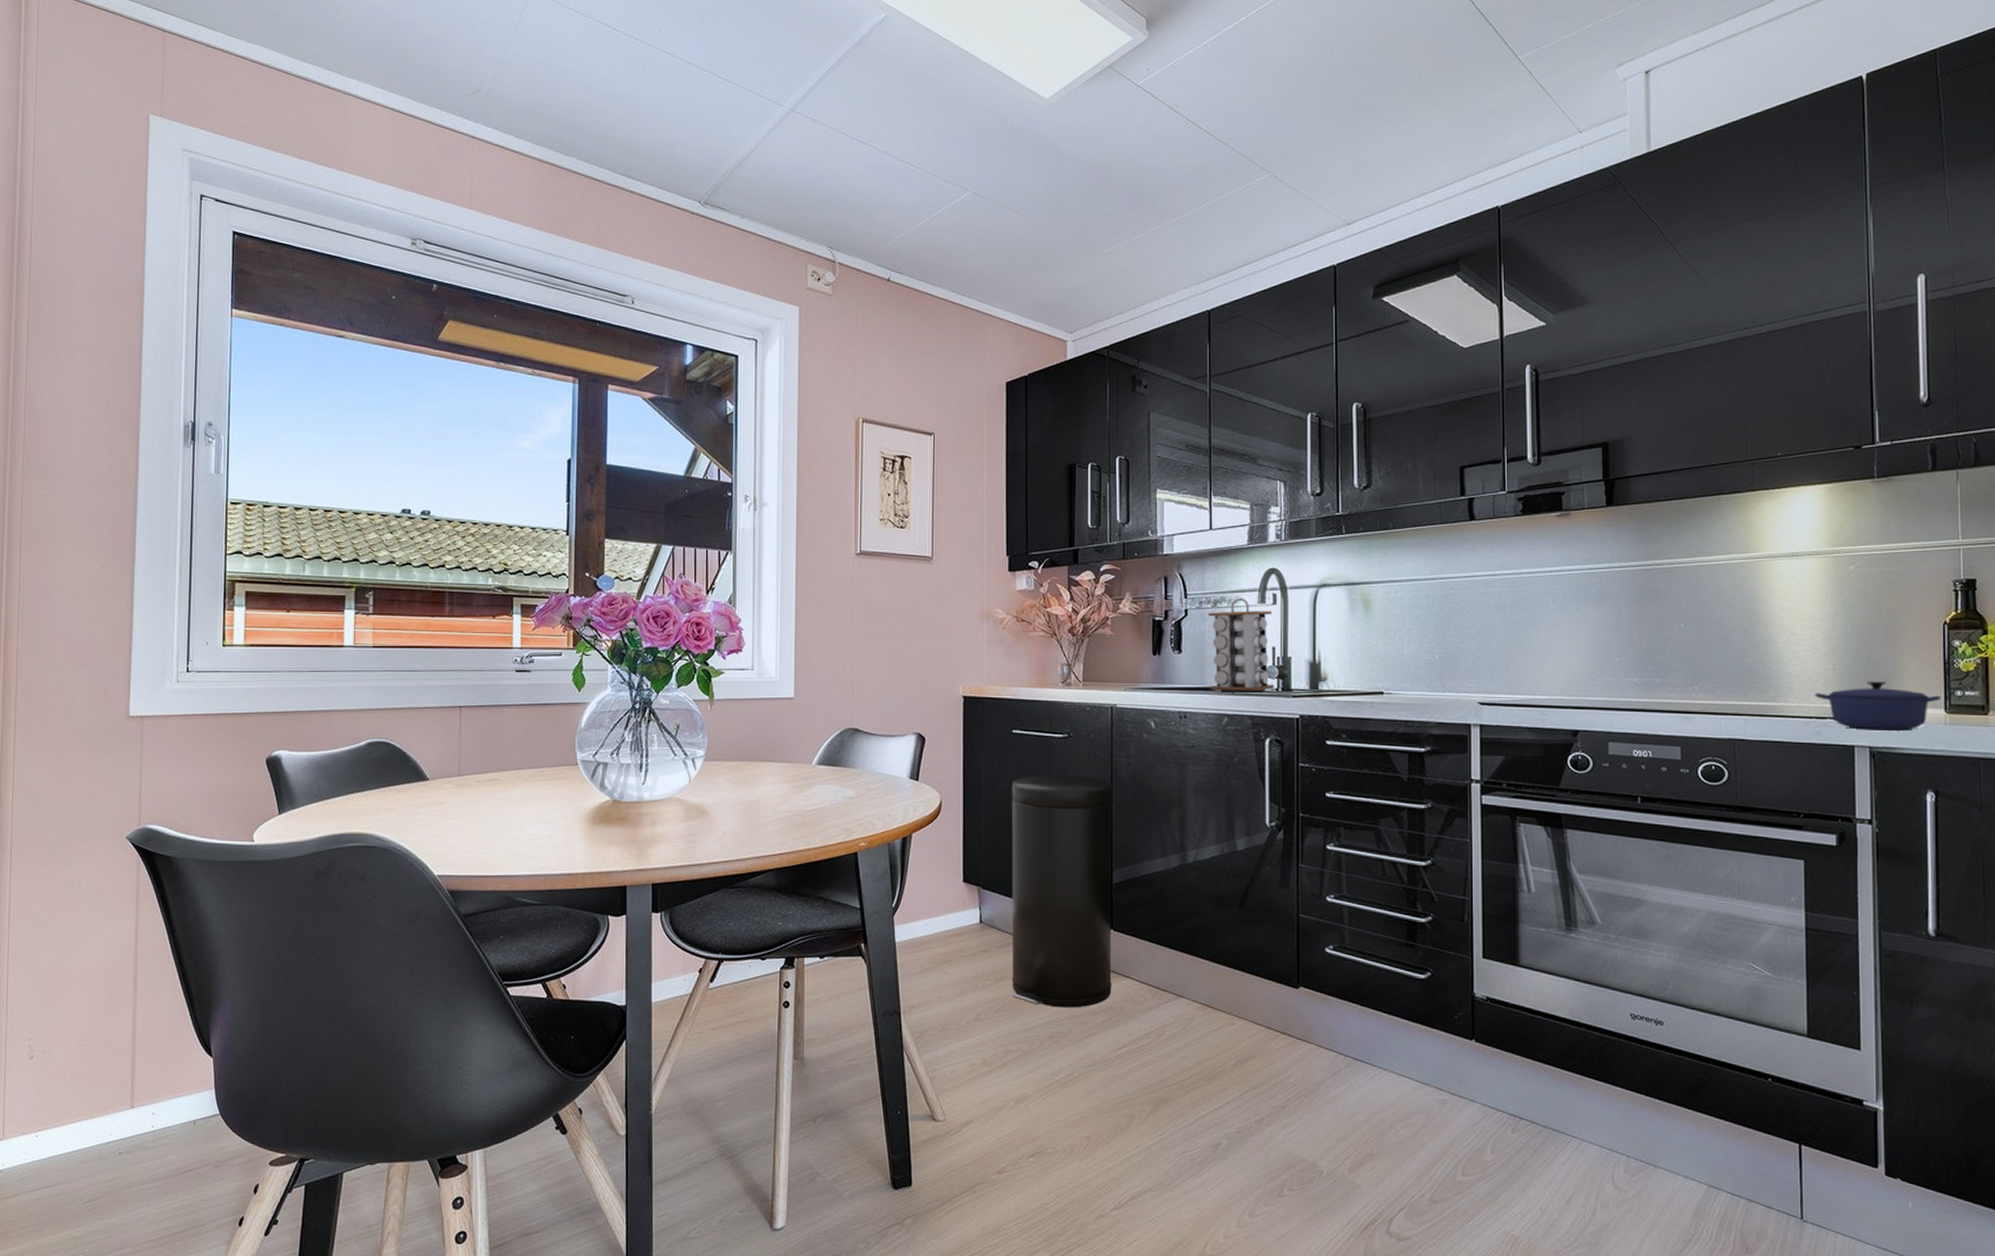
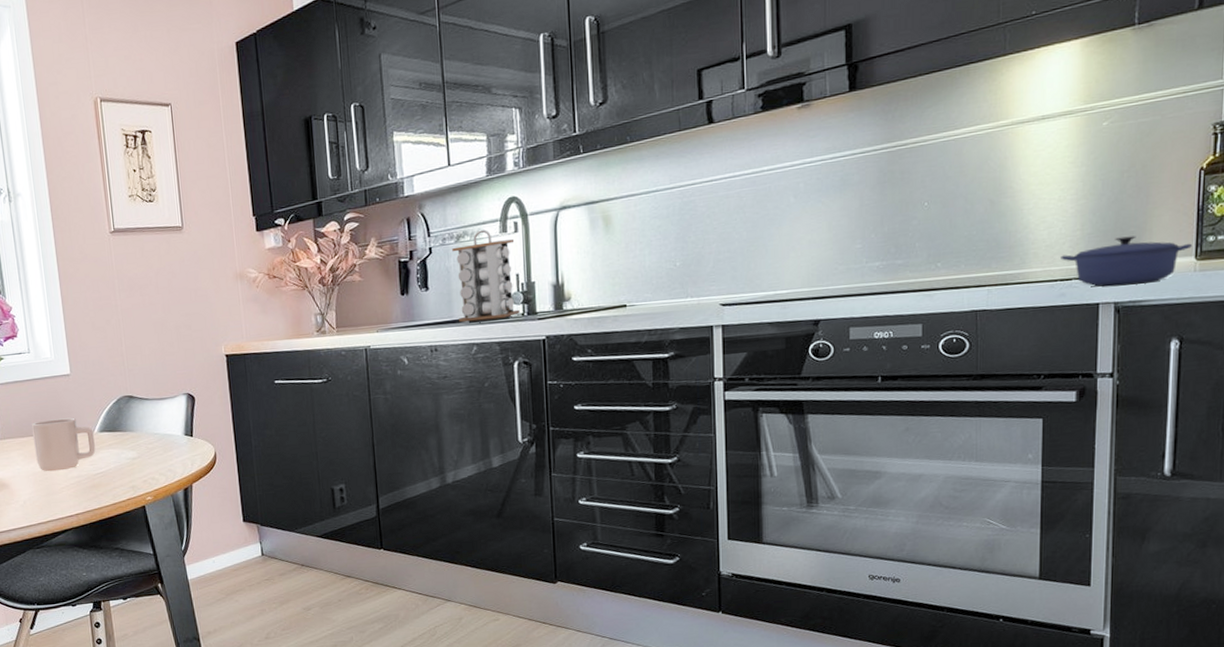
mug: none [743,745,811,803] -> present [31,417,96,472]
pedal bin: present [1011,775,1112,1008] -> none [278,416,386,621]

